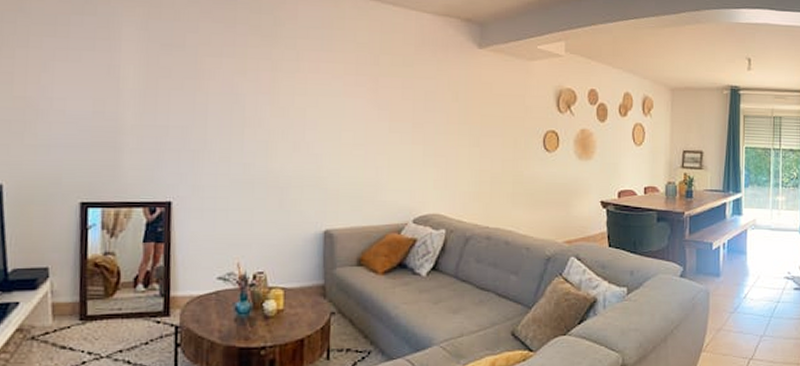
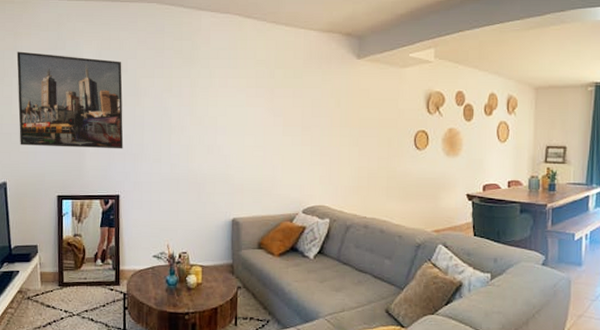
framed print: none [22,14,179,144] -> present [16,51,124,149]

